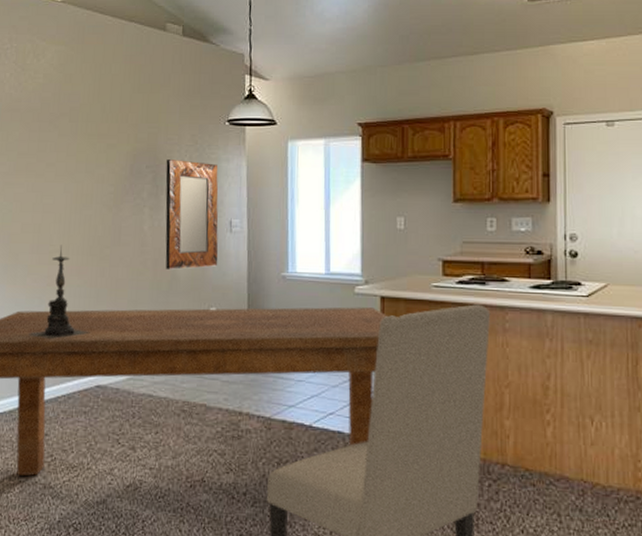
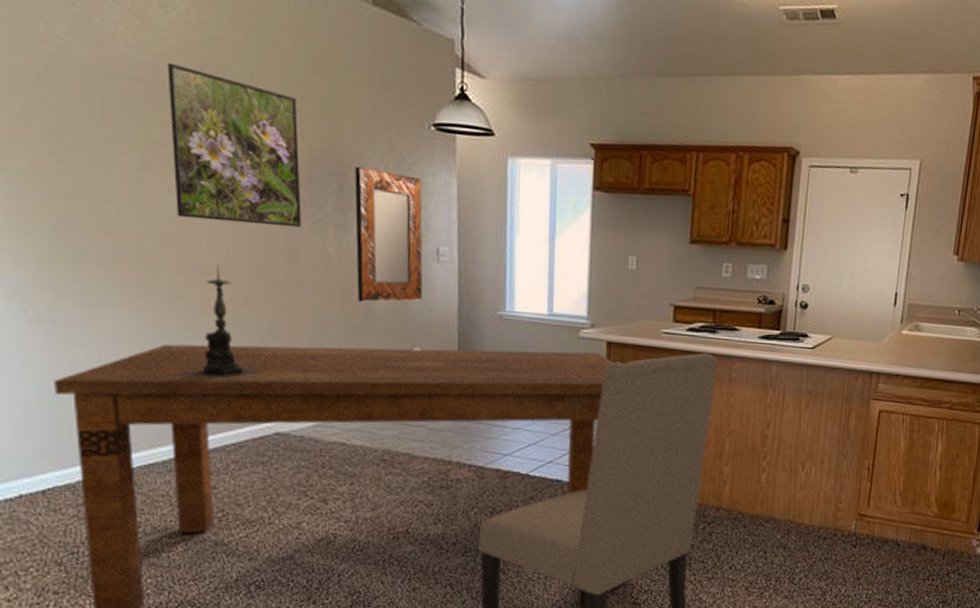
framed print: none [34,95,126,211] -> present [167,62,302,228]

